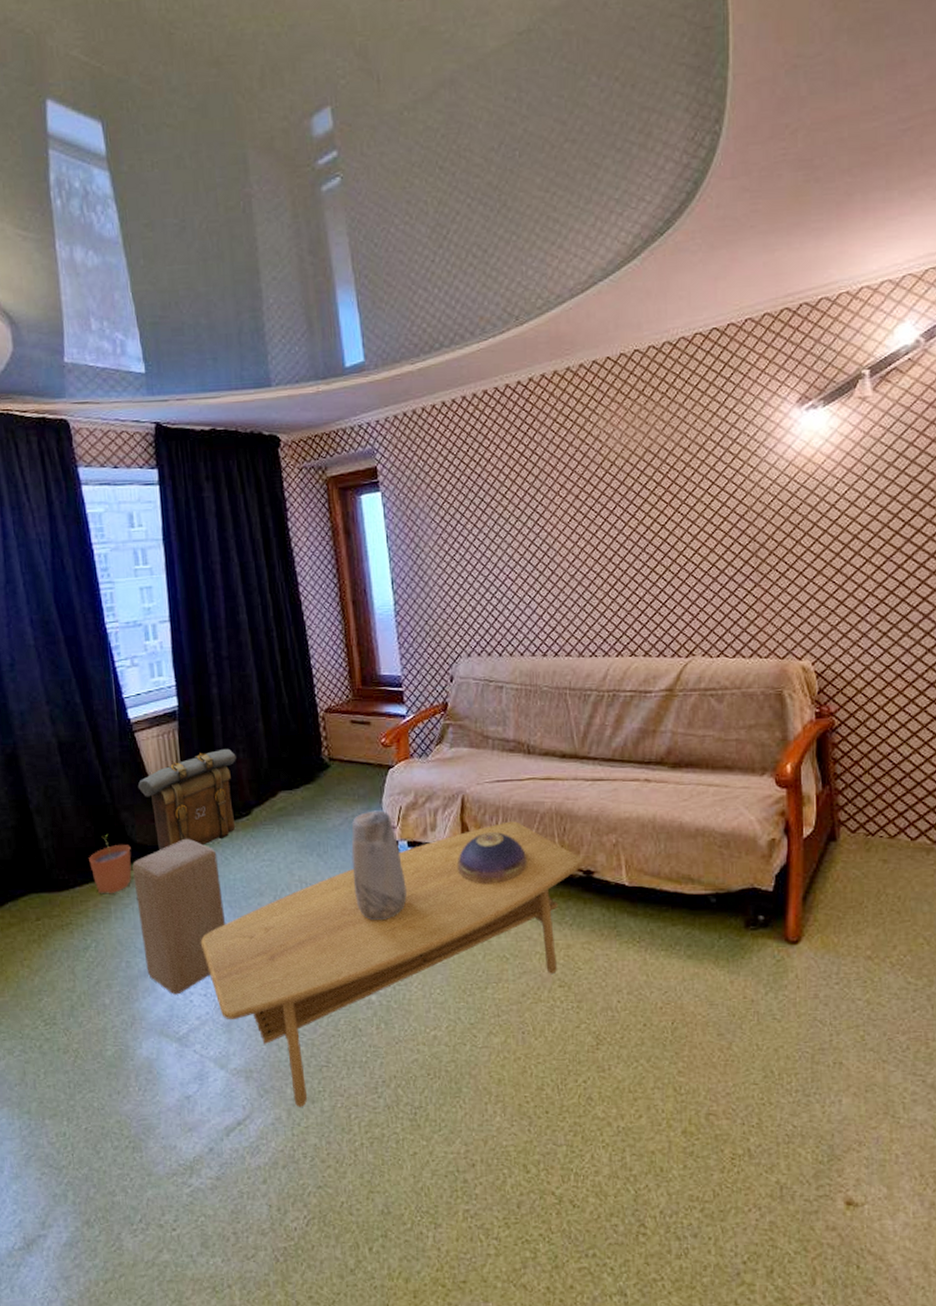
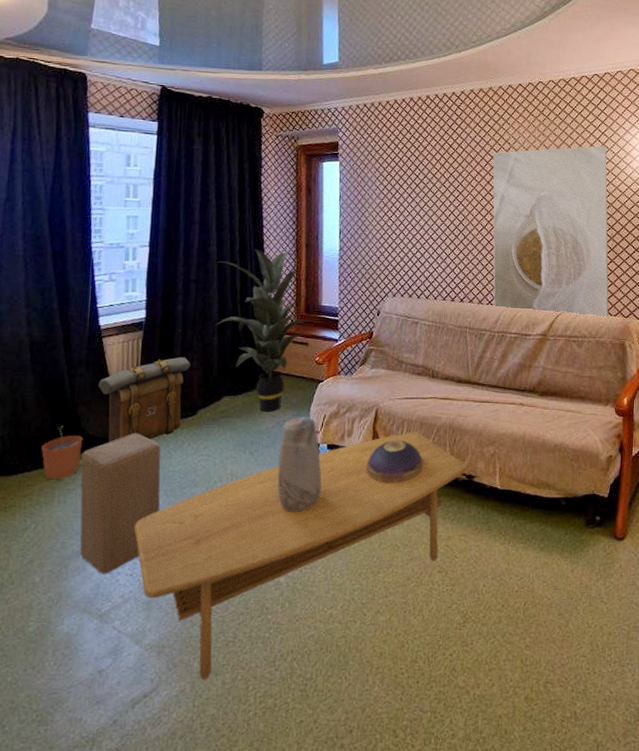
indoor plant: none [250,612,382,808] -> present [215,248,320,413]
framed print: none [580,427,757,662] -> present [493,145,609,318]

